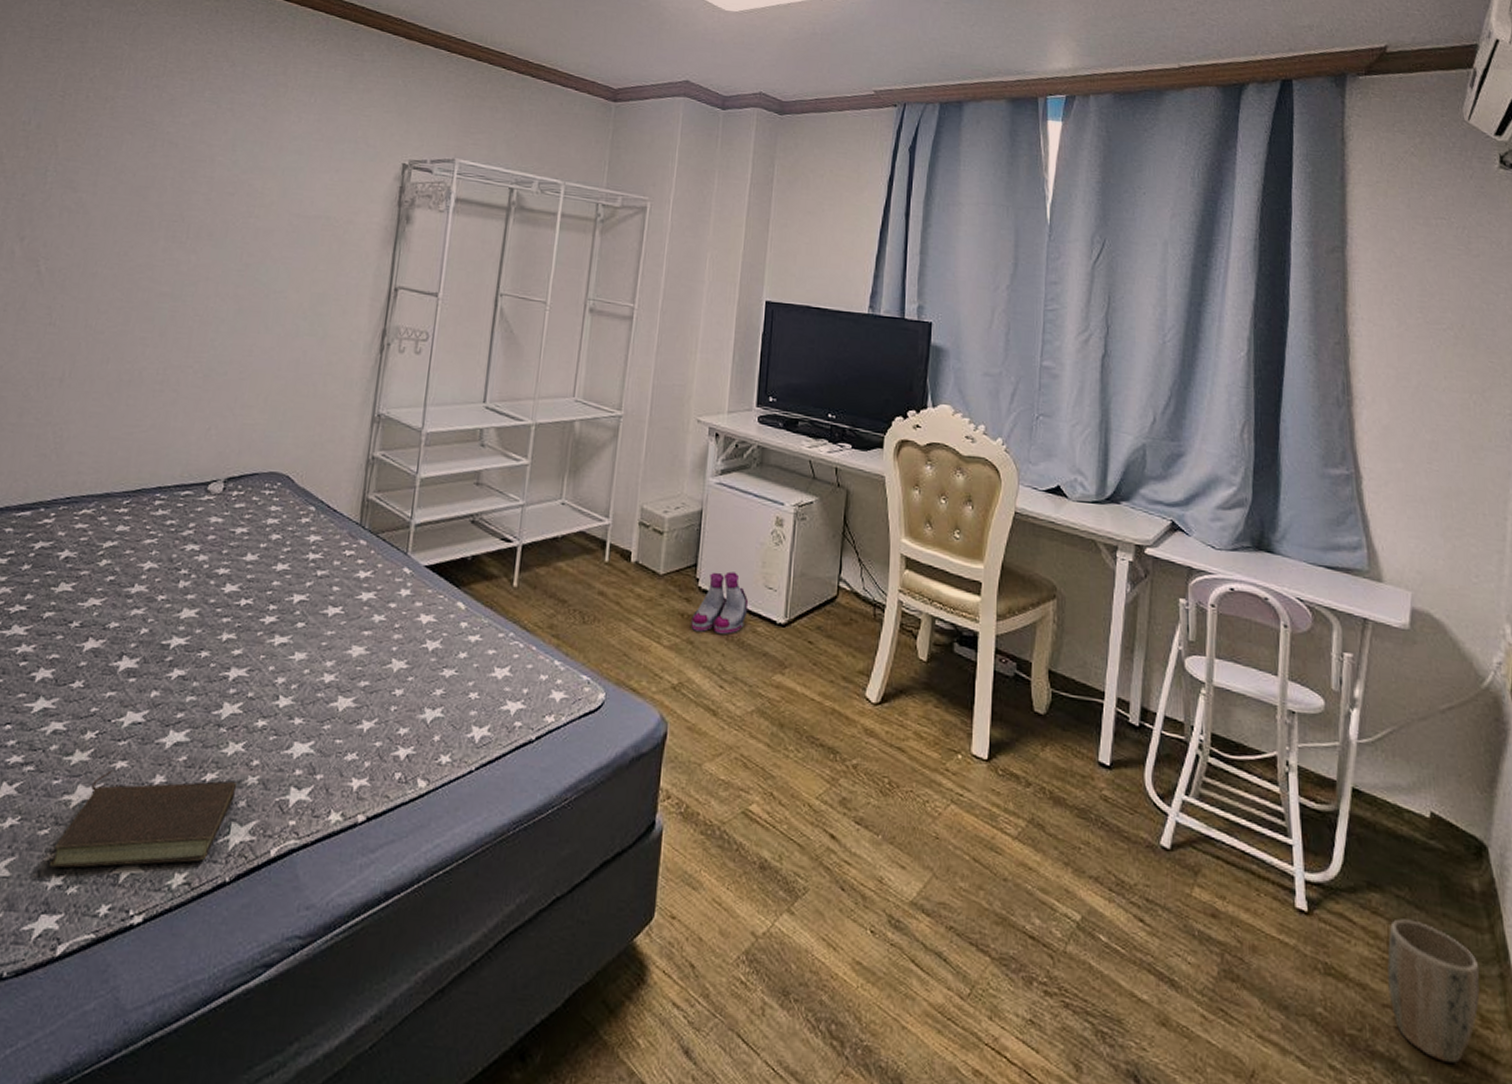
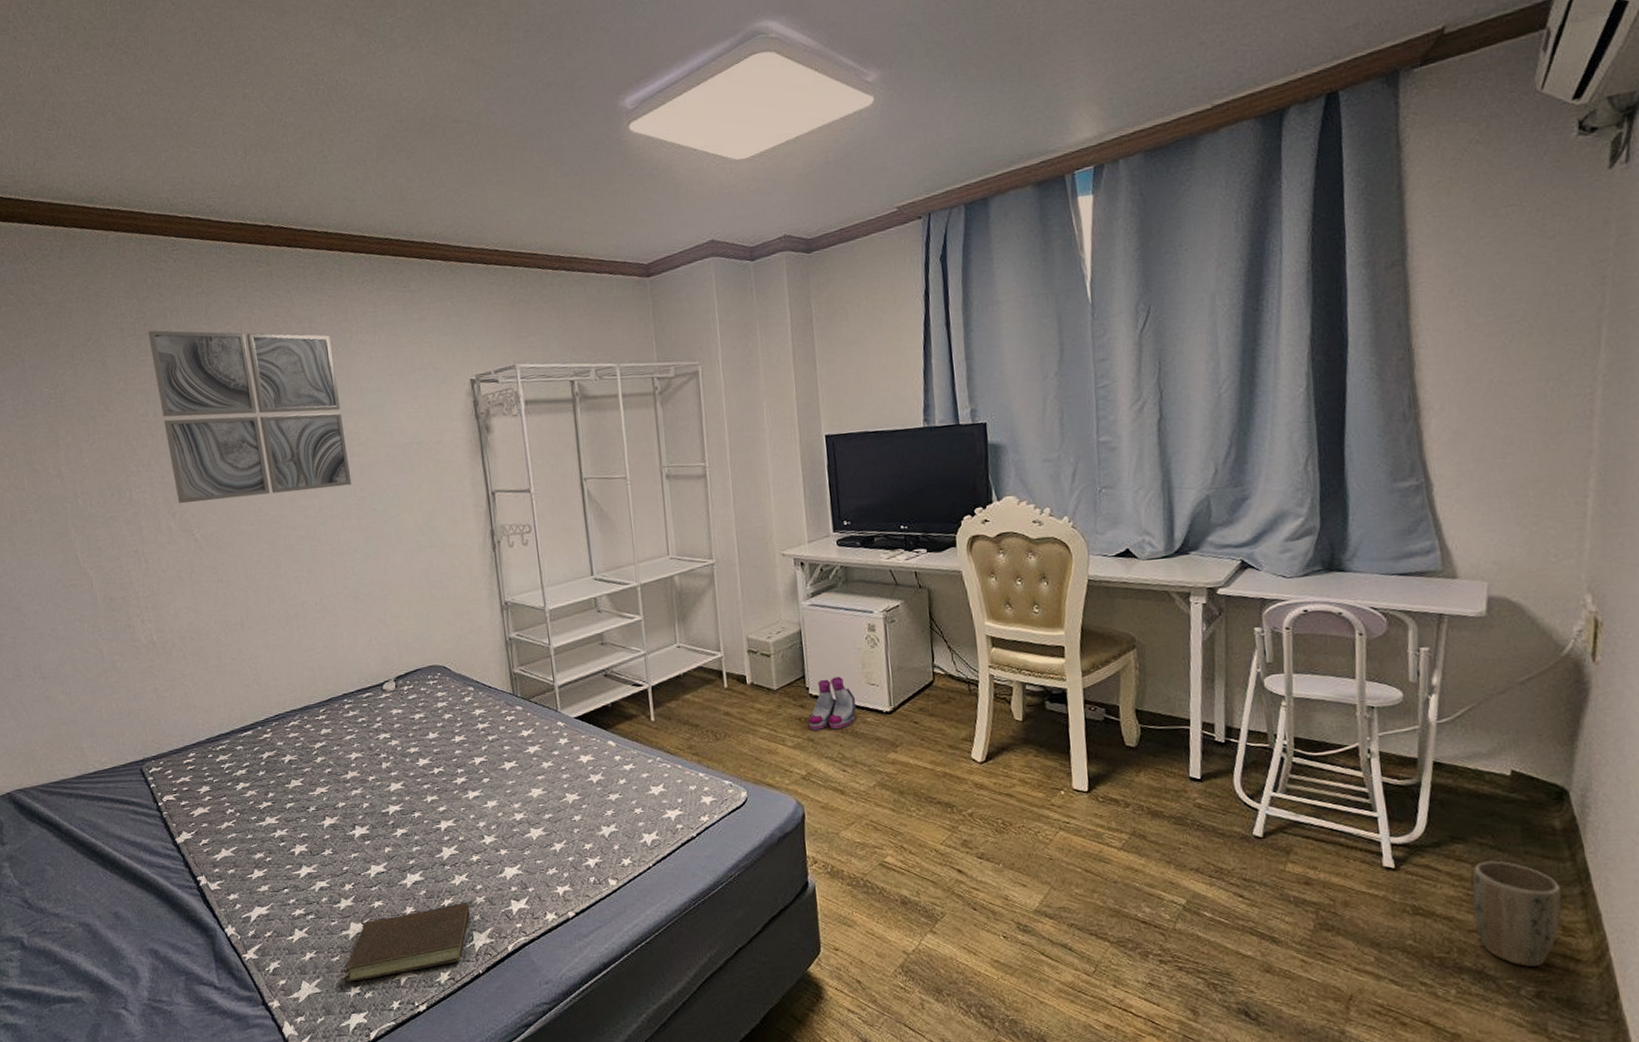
wall art: none [32,36,262,248] -> present [148,330,352,504]

